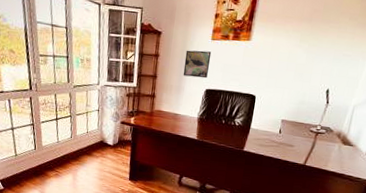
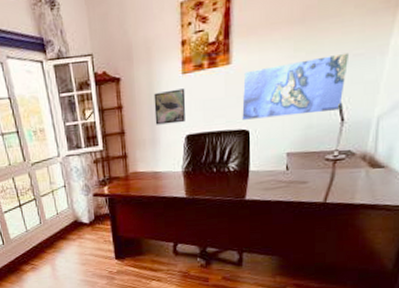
map: none [252,49,341,94] -> present [242,52,350,120]

